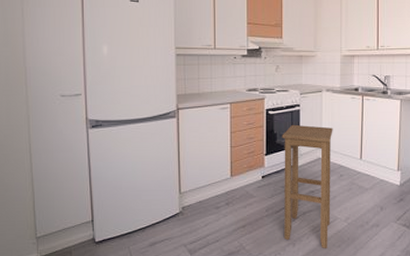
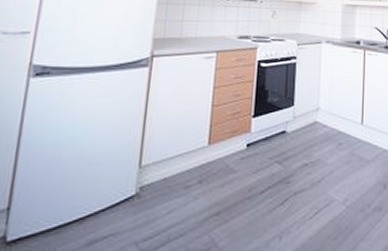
stool: present [282,124,333,248] -> none [269,80,332,242]

